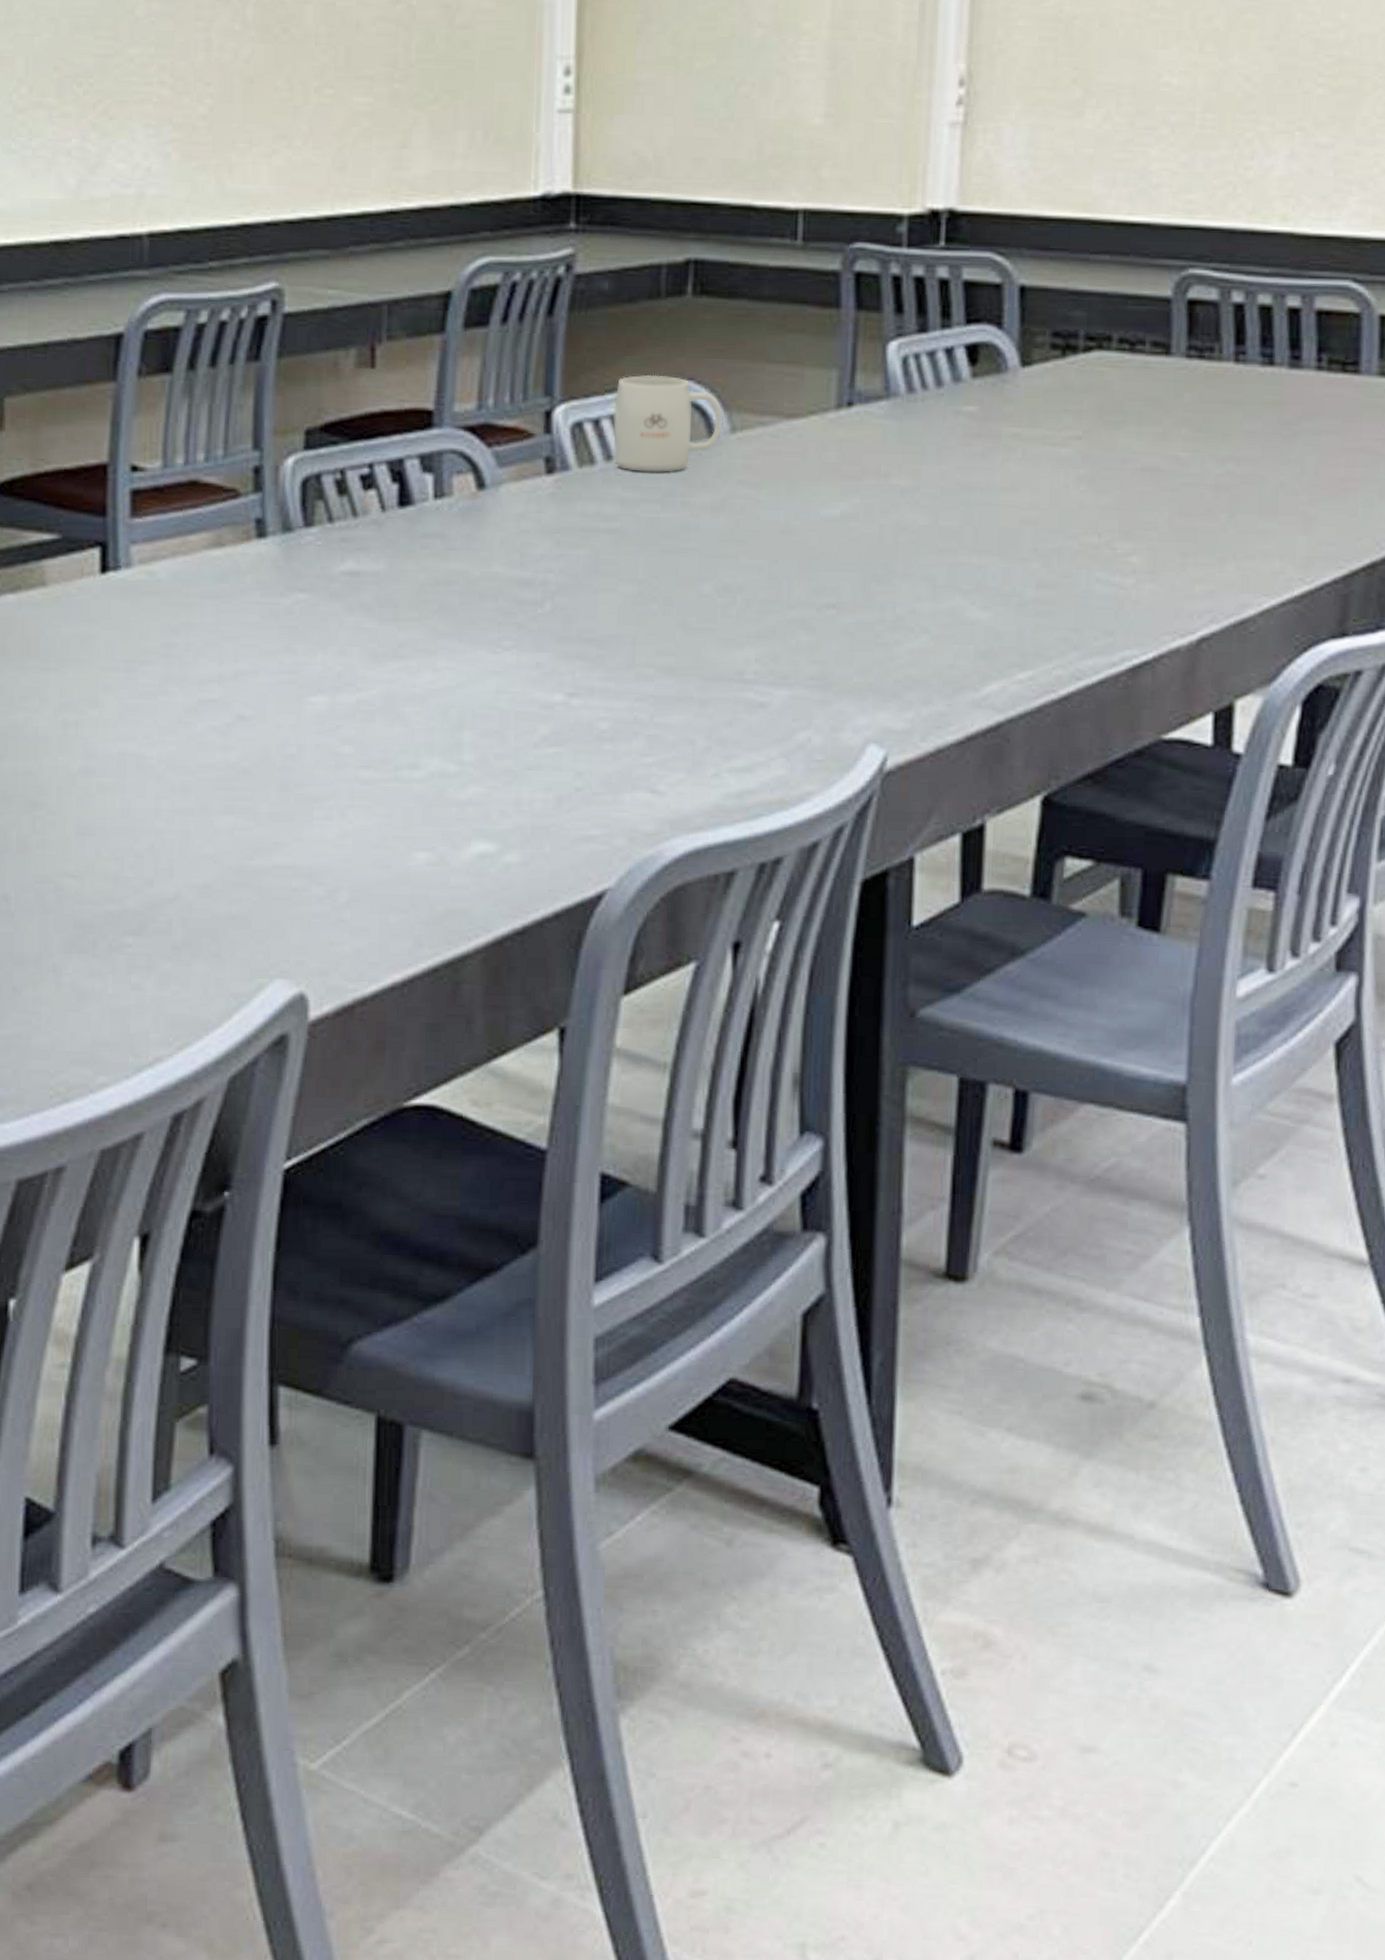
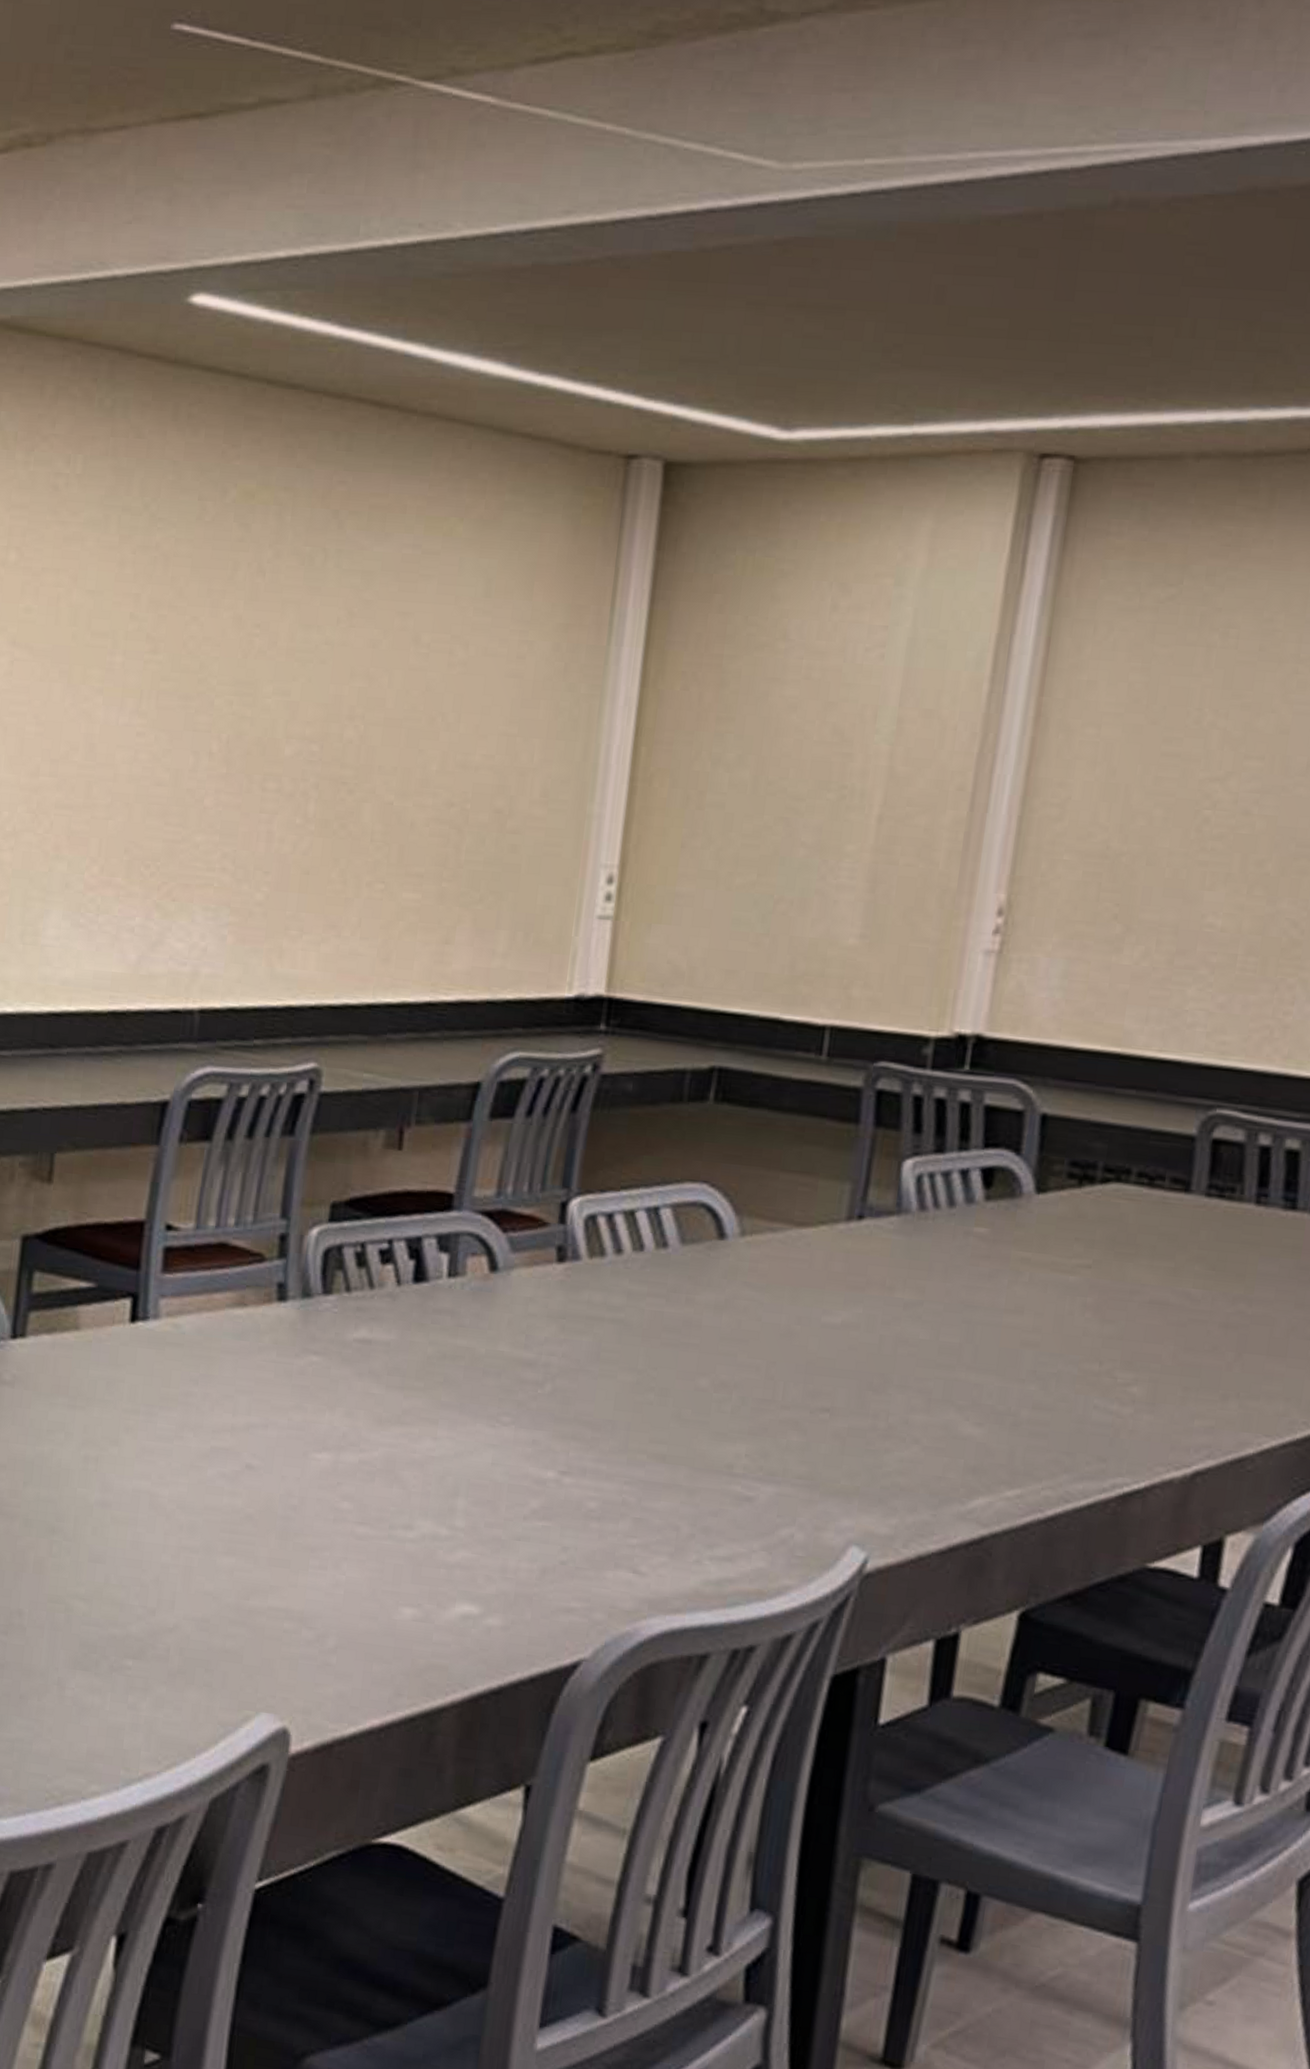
mug: present [613,374,724,472] -> none [624,1174,734,1270]

